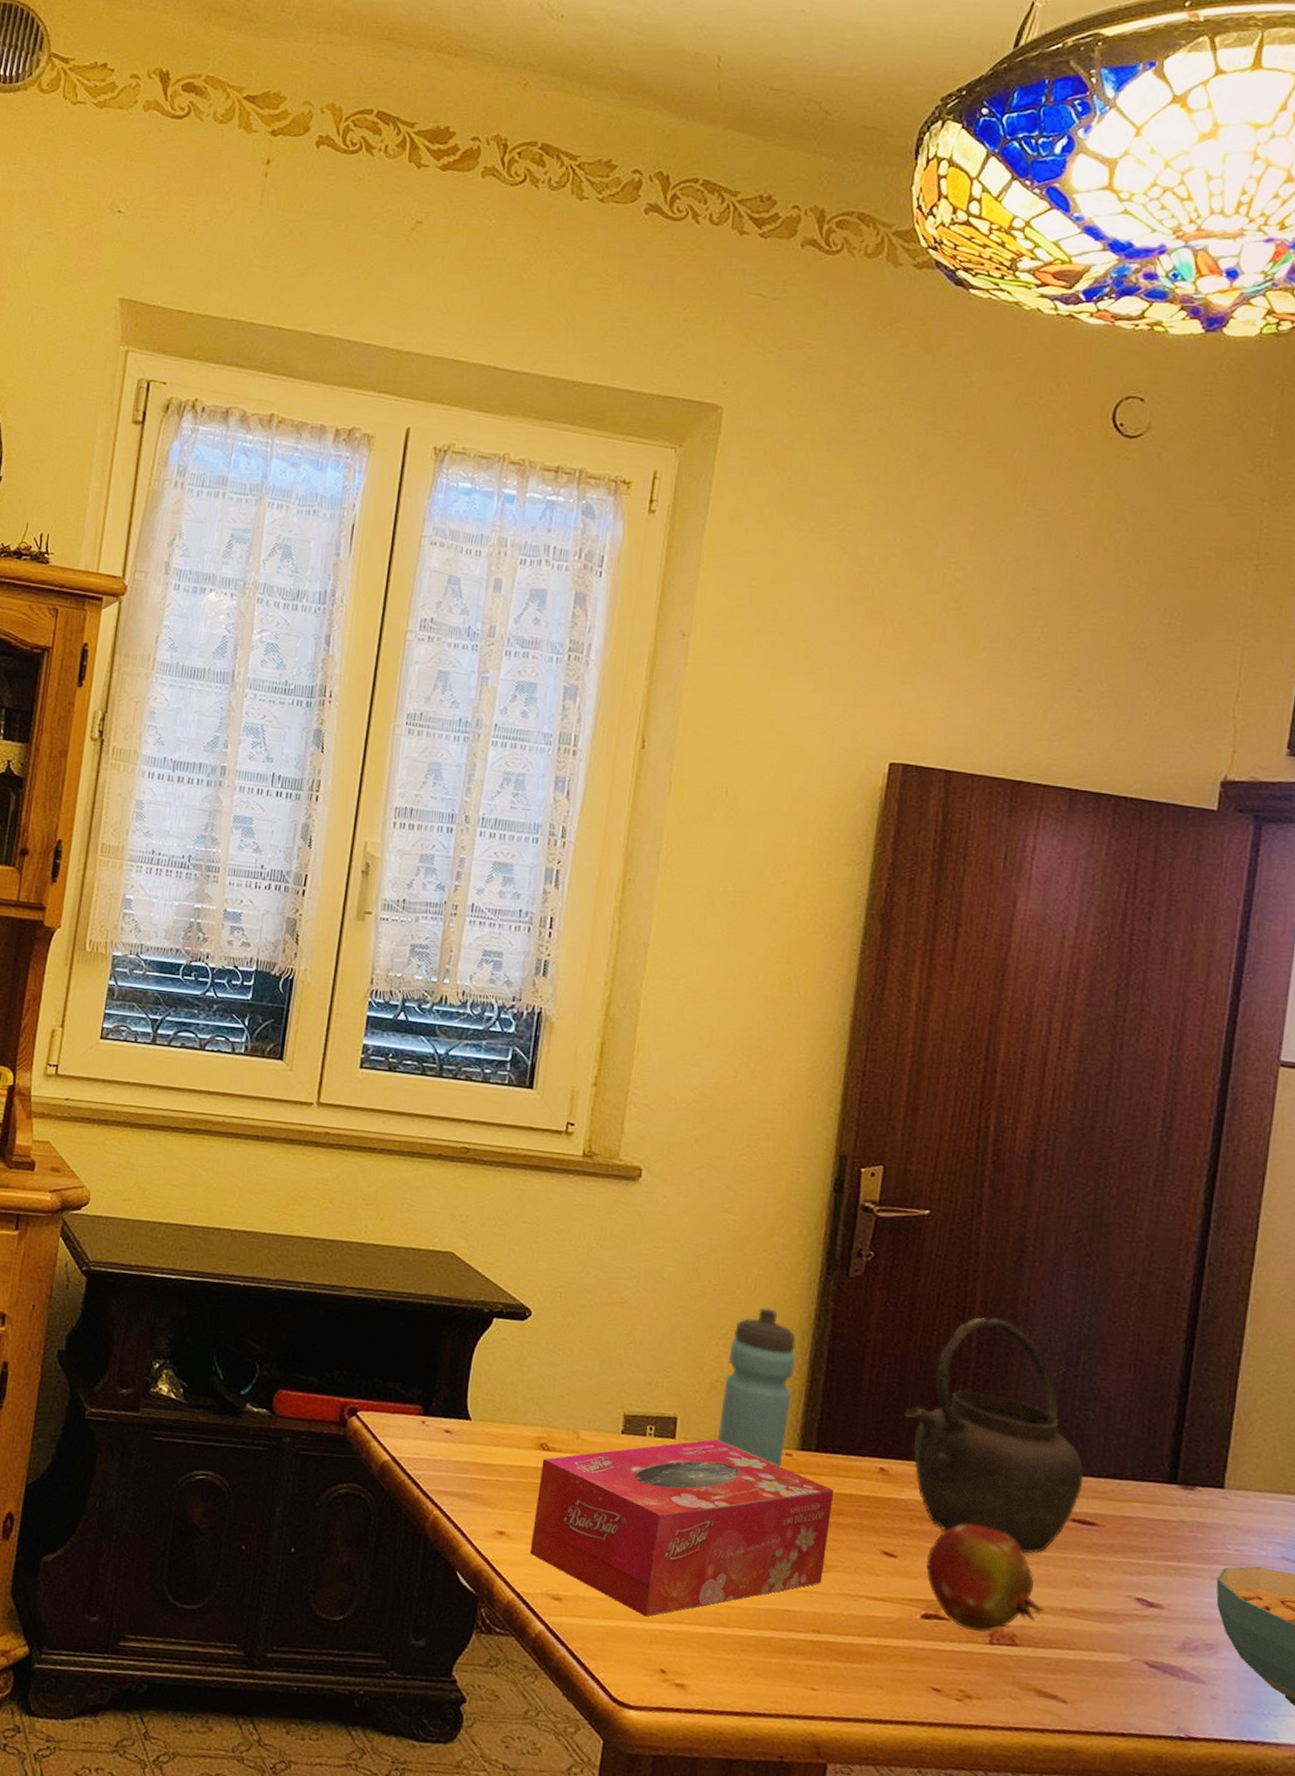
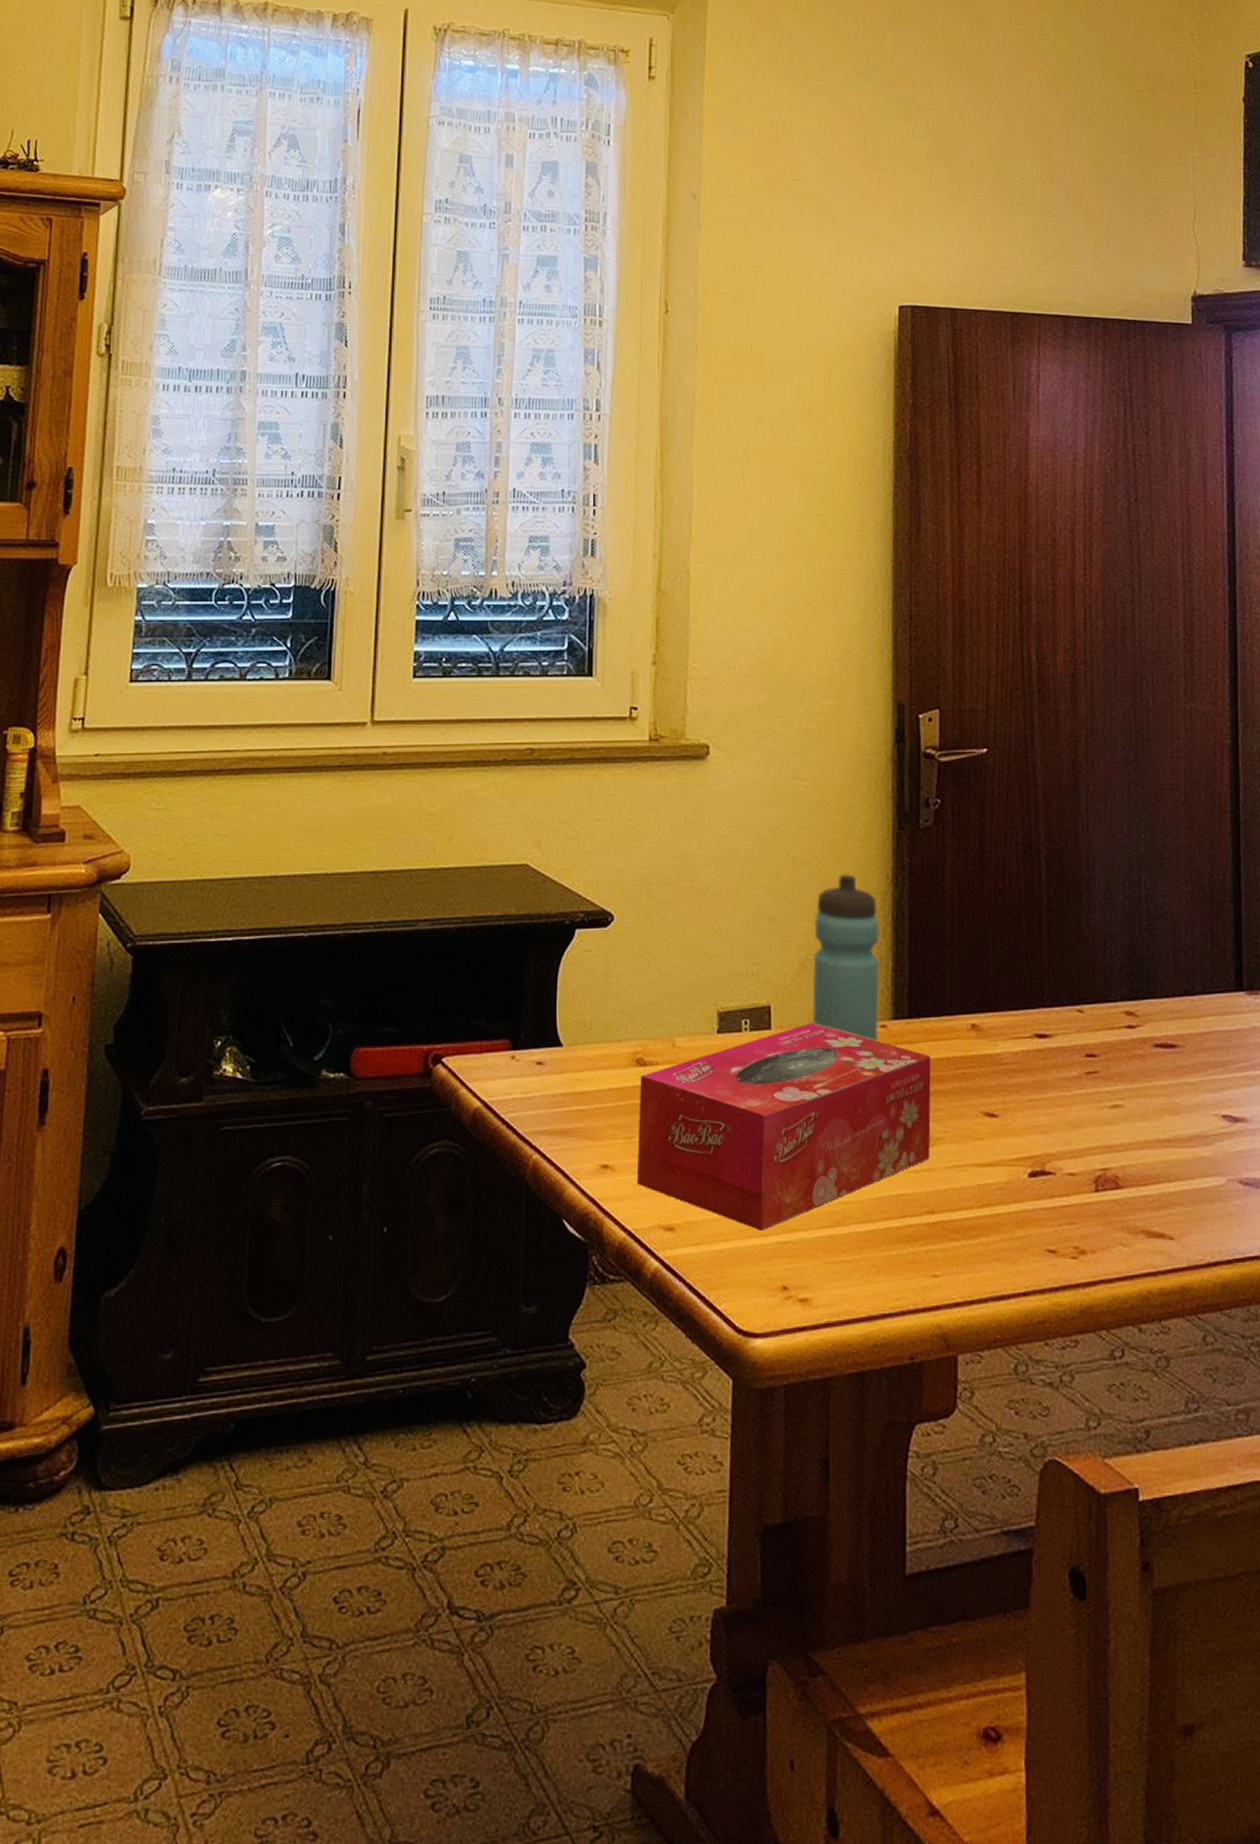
kettle: present [905,1317,1085,1554] -> none [988,849,1160,1089]
fruit: present [926,1523,1044,1632] -> none [1026,1067,1141,1180]

